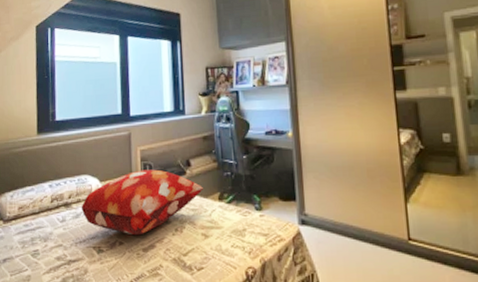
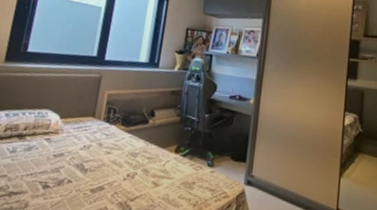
decorative pillow: present [81,169,203,236] -> none [34,113,162,176]

